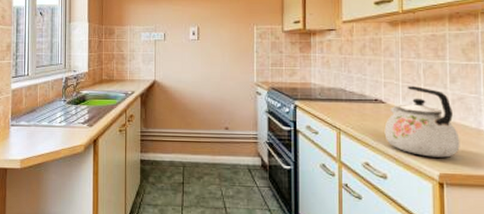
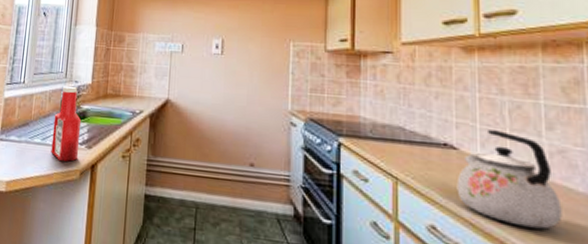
ketchup bottle: none [57,75,81,139] -> present [51,85,81,162]

